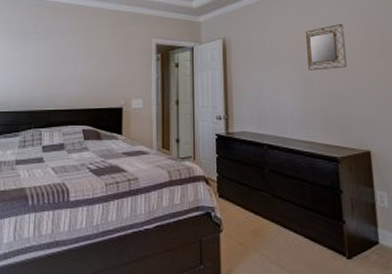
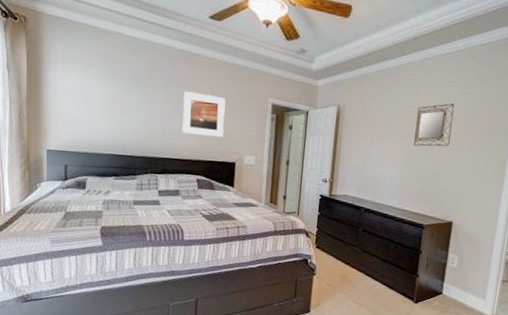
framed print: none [67,41,110,84] -> present [182,91,226,138]

